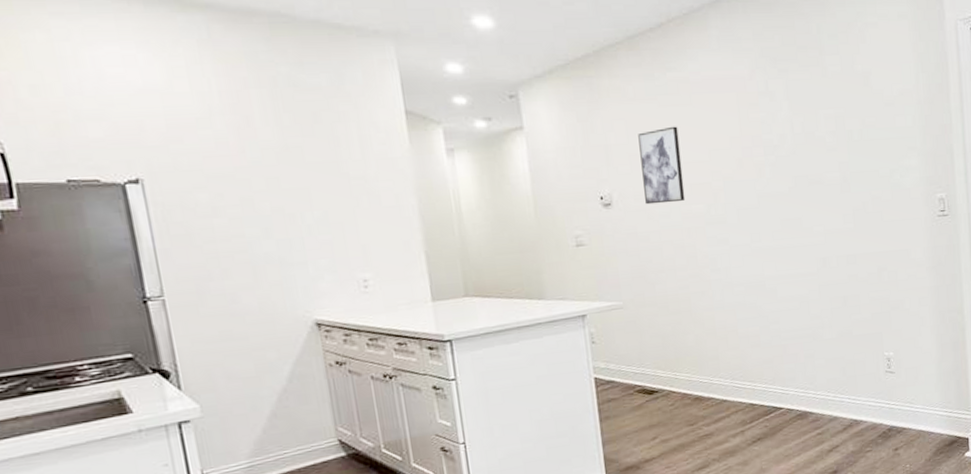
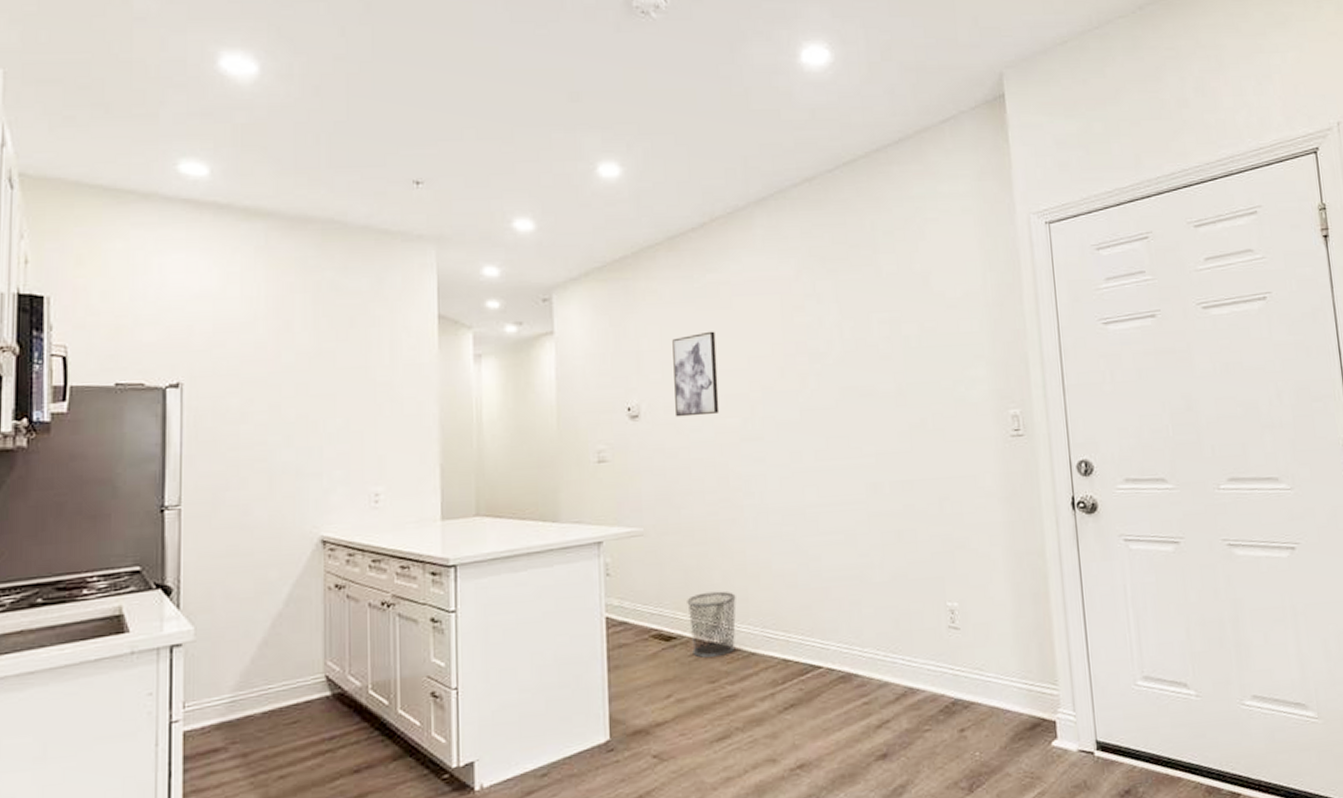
waste bin: none [665,352,710,407] -> present [687,591,736,659]

